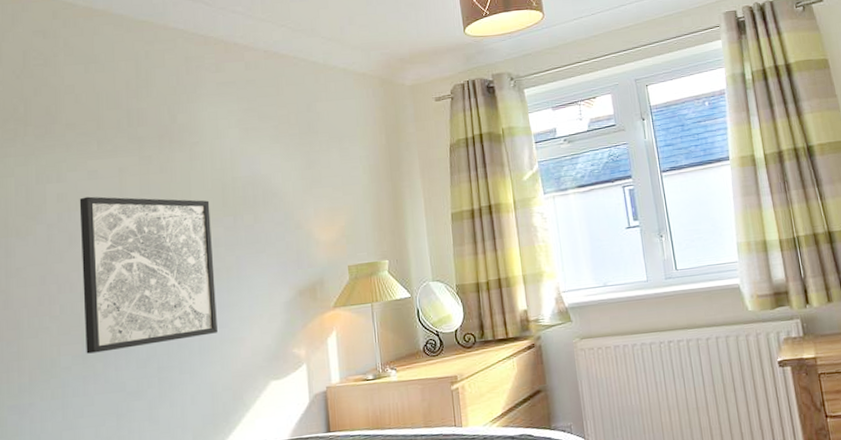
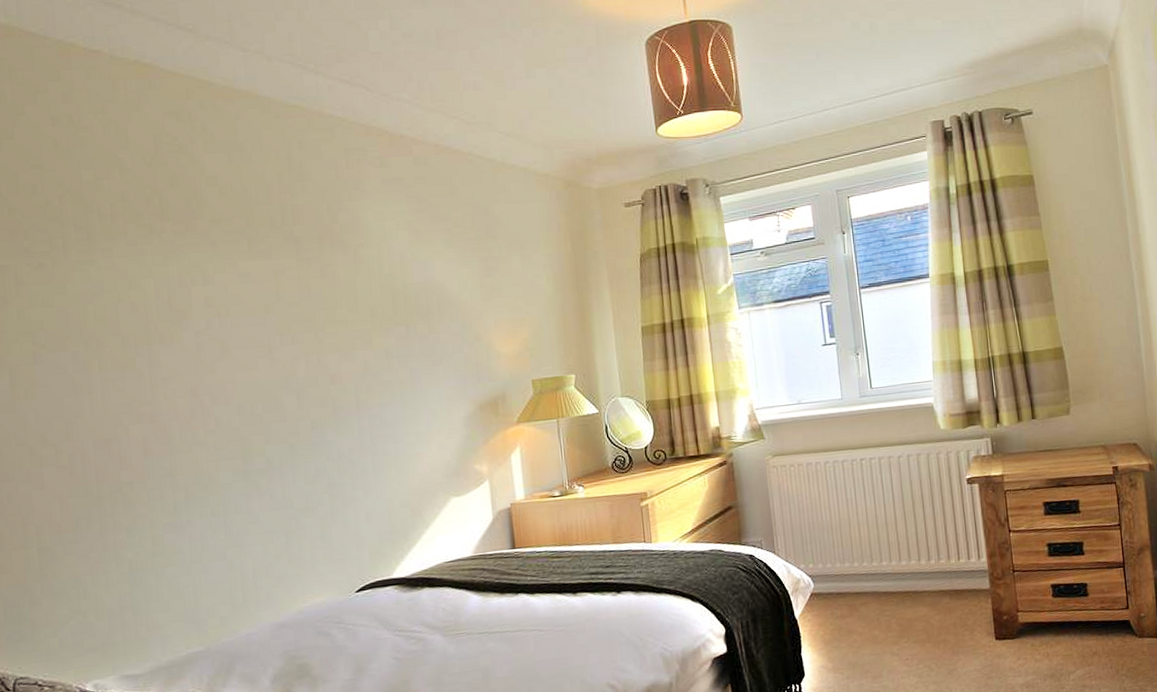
wall art: present [79,196,218,354] -> none [230,301,392,470]

